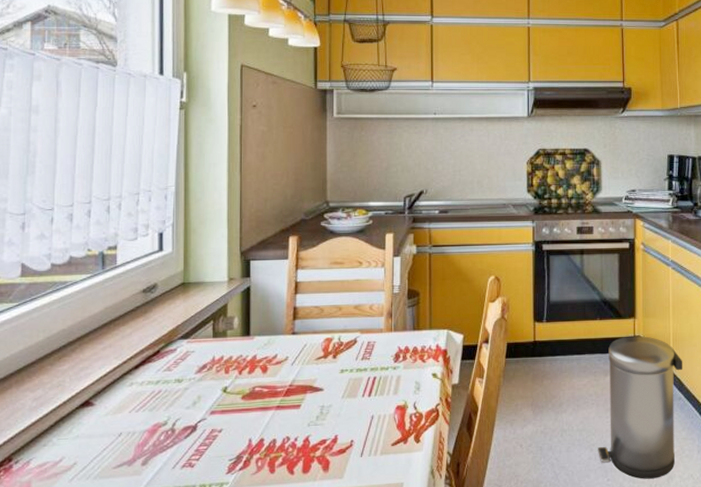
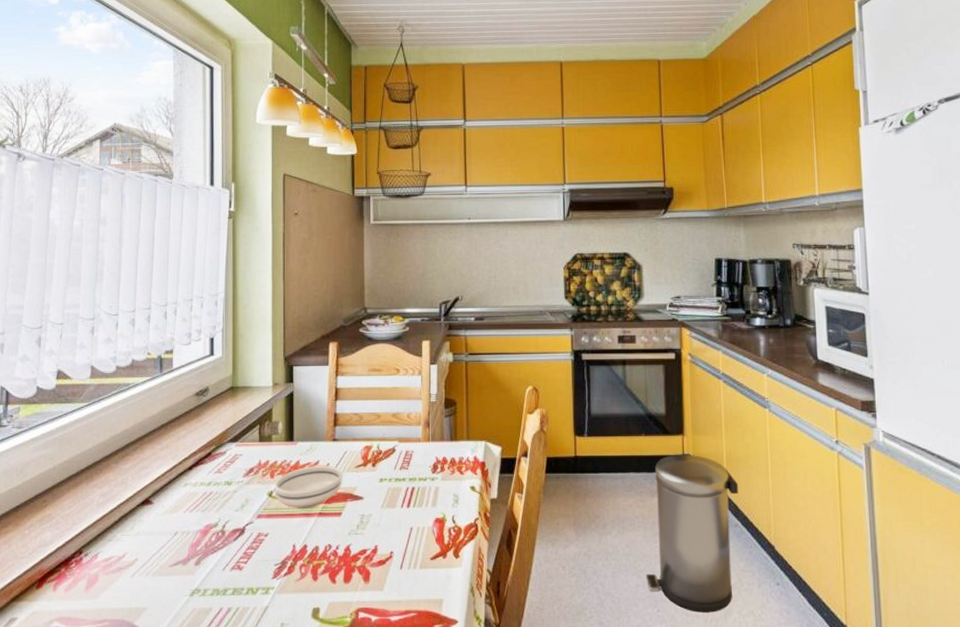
bowl: none [229,359,302,403] -> present [275,466,342,509]

